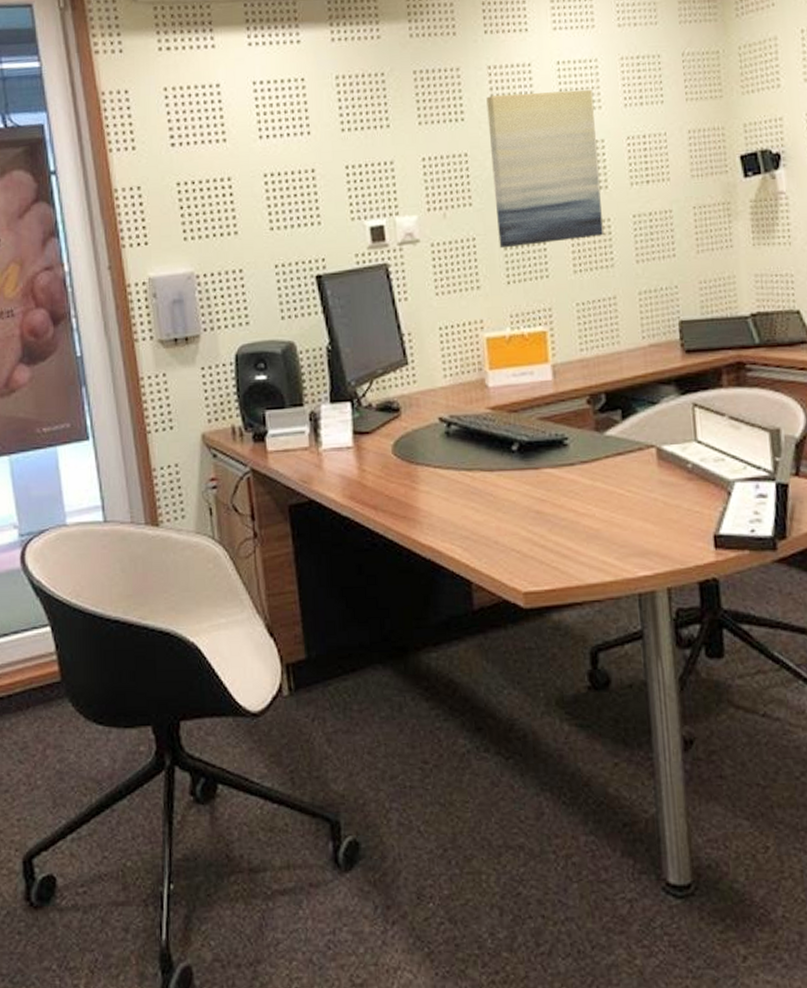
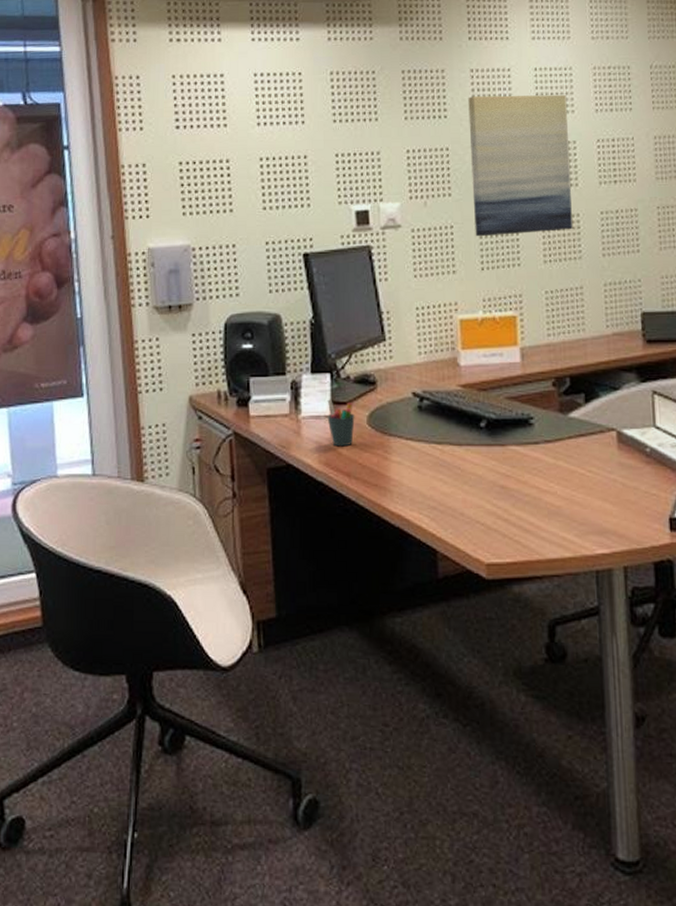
pen holder: none [348,429,379,479] -> present [327,399,355,447]

